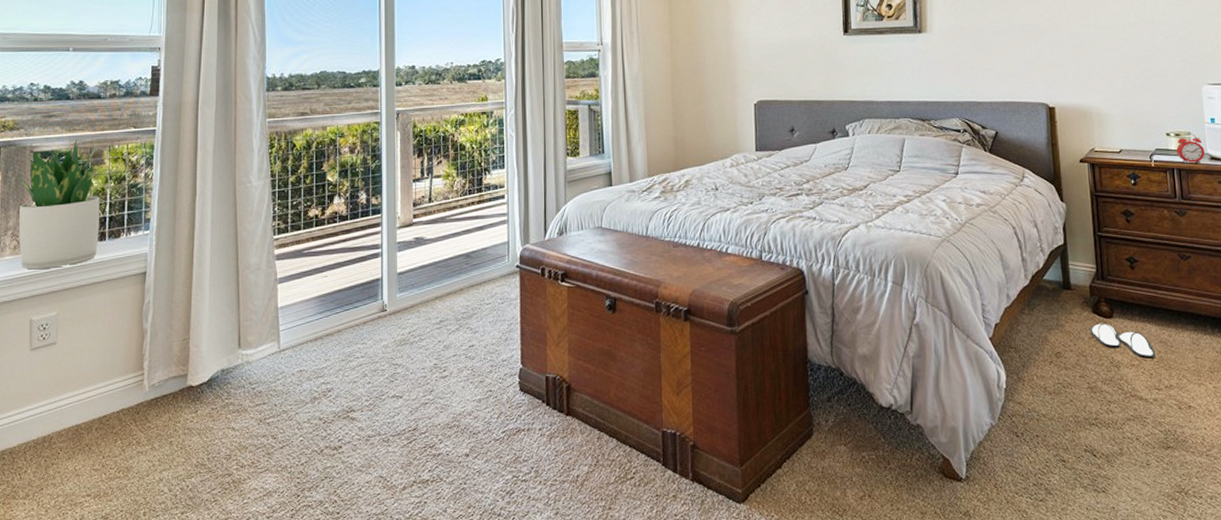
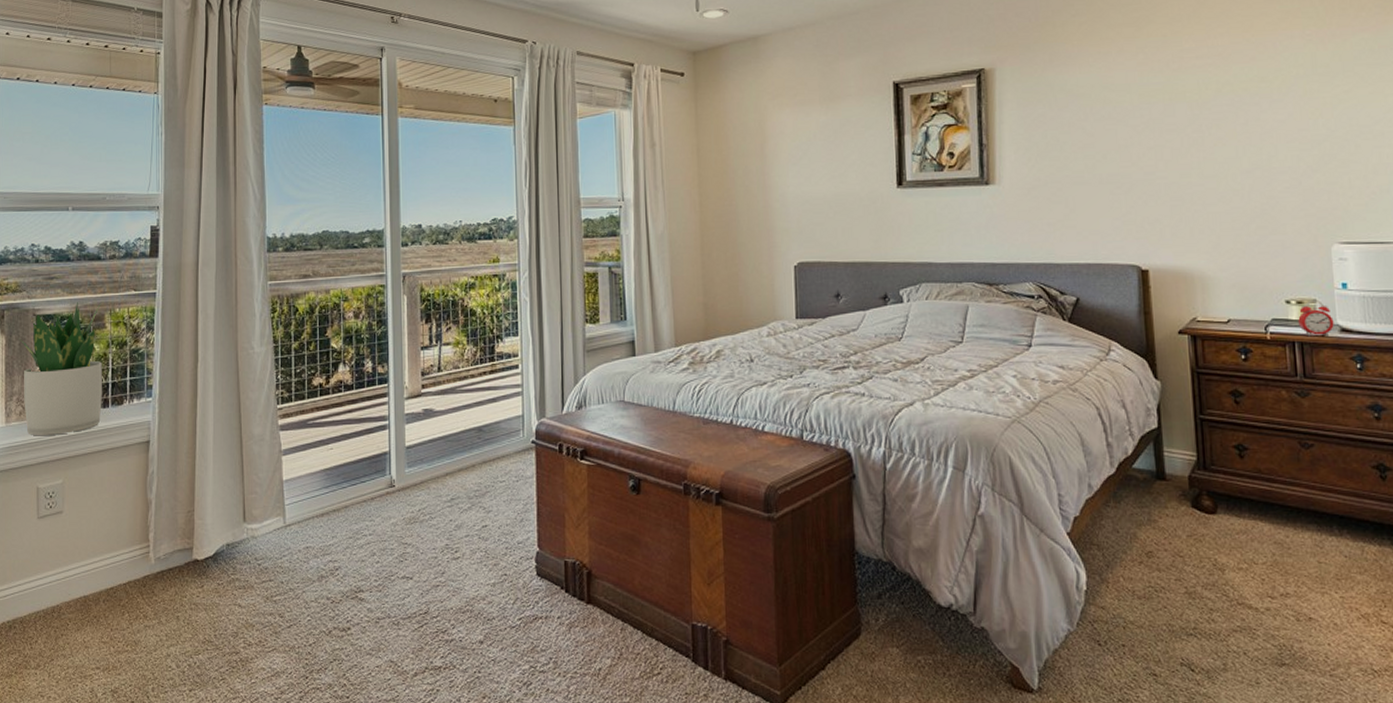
slippers: present [1090,323,1156,359] -> none [1188,519,1269,562]

